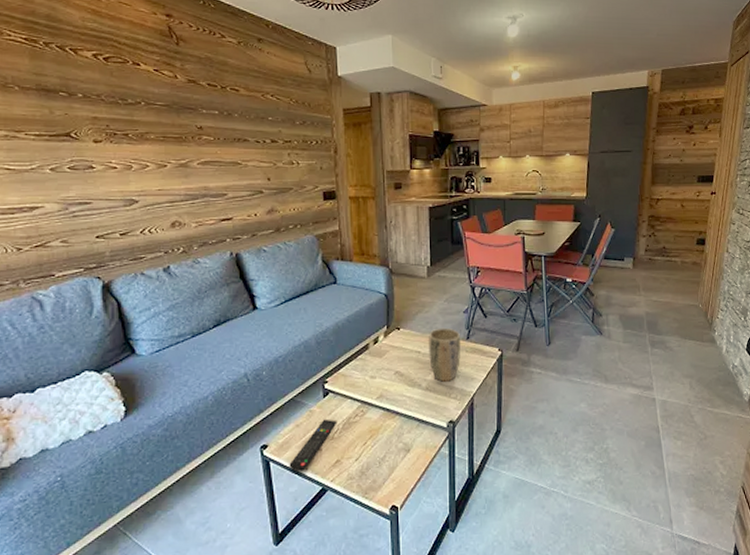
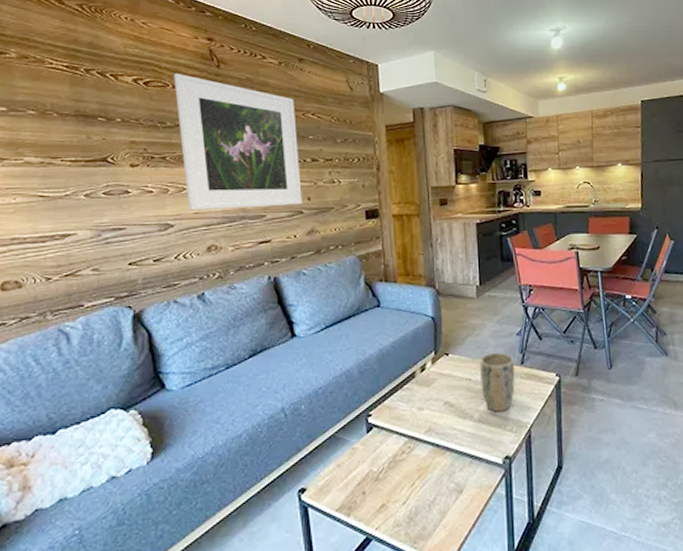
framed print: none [134,49,262,186] -> present [174,73,302,210]
remote control: present [289,419,337,472] -> none [329,457,382,519]

